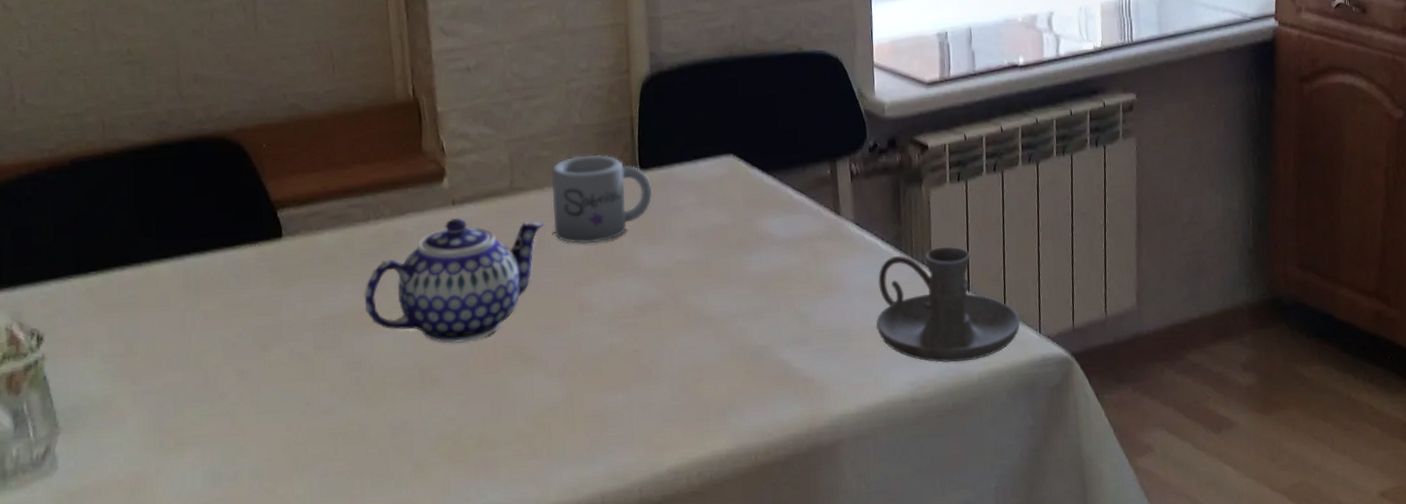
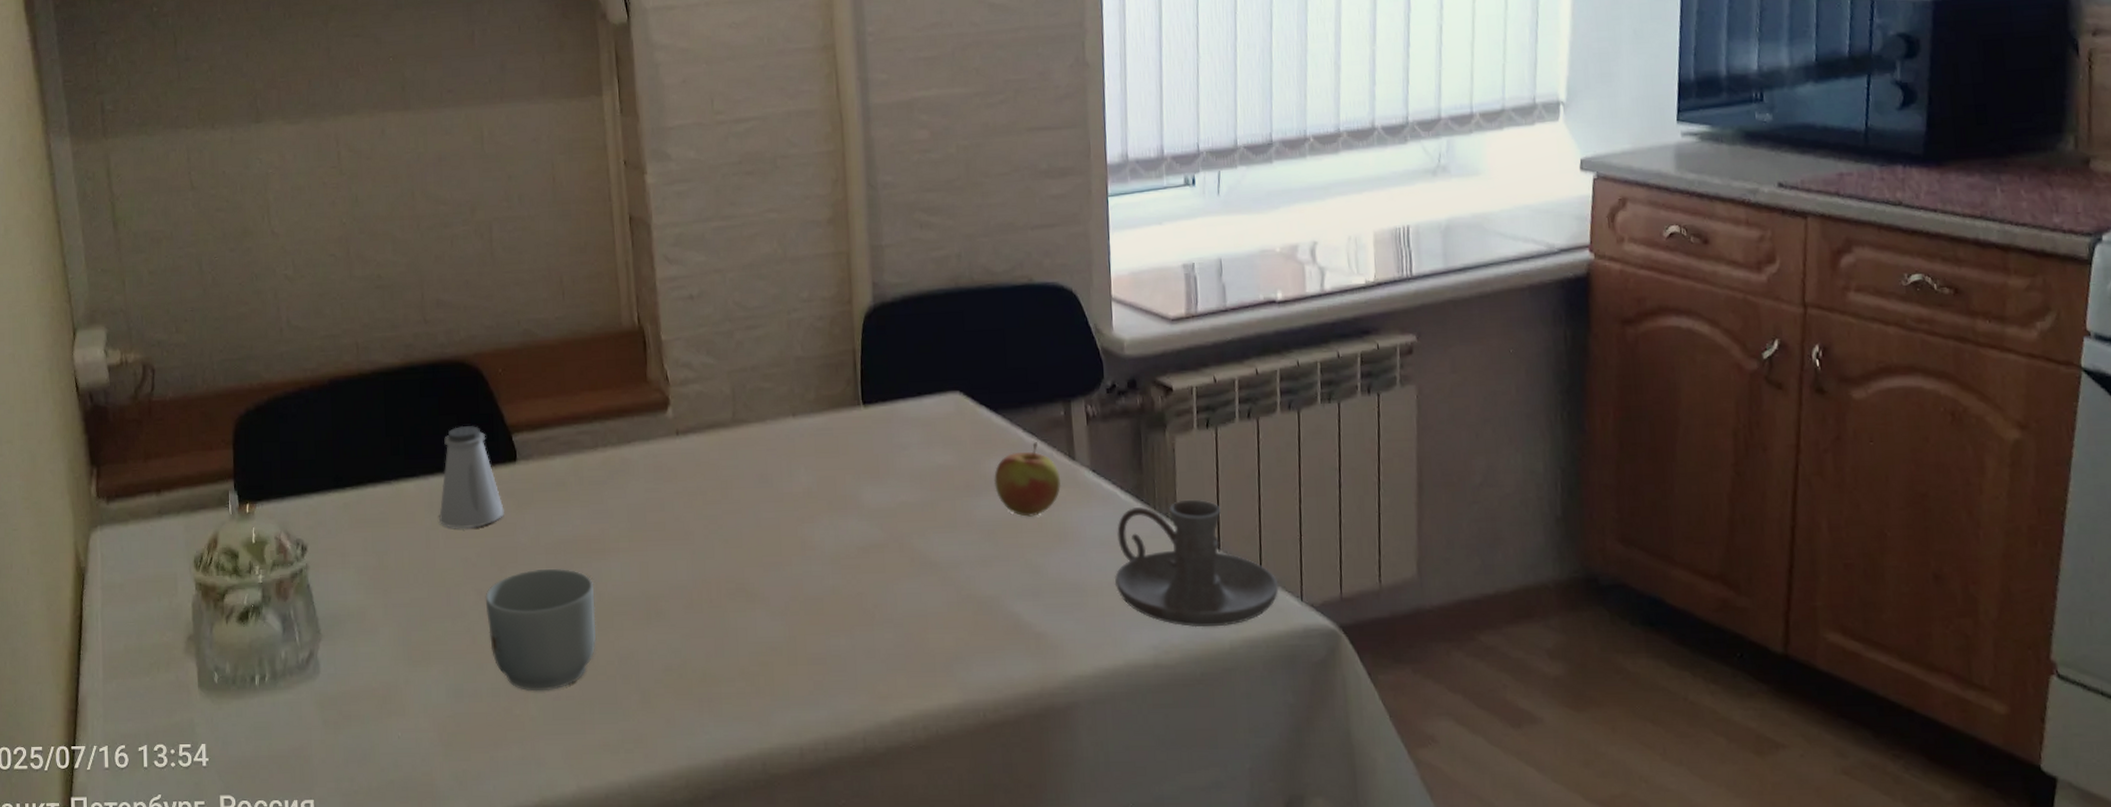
saltshaker: none [196,203,268,309] -> present [439,426,504,529]
mug: none [246,344,367,470] -> present [485,568,596,691]
teapot: present [364,217,545,344] -> none [592,448,767,575]
mug: present [552,154,653,244] -> none [773,387,876,480]
apple: none [765,199,828,270] -> present [994,442,1062,517]

